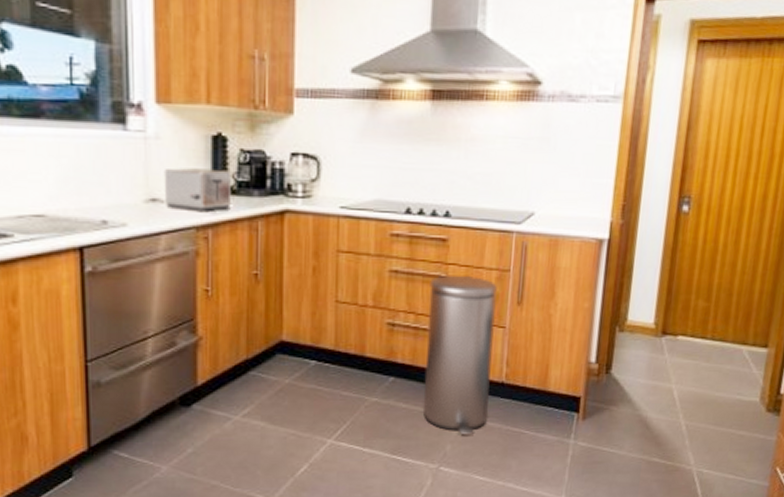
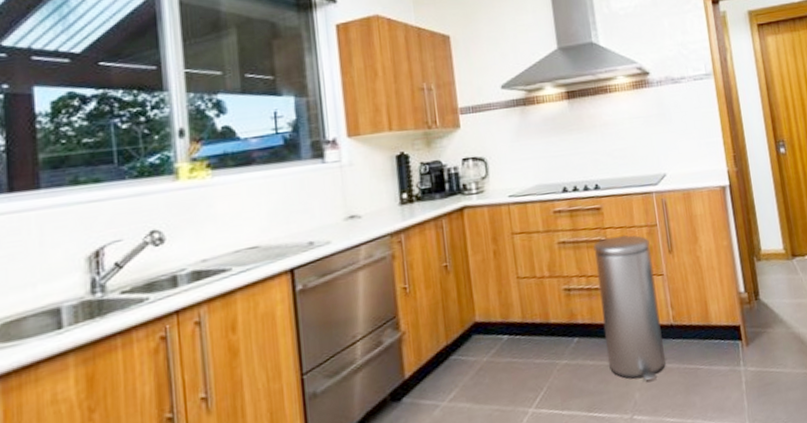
toaster: present [163,167,231,213] -> none [358,181,418,222]

